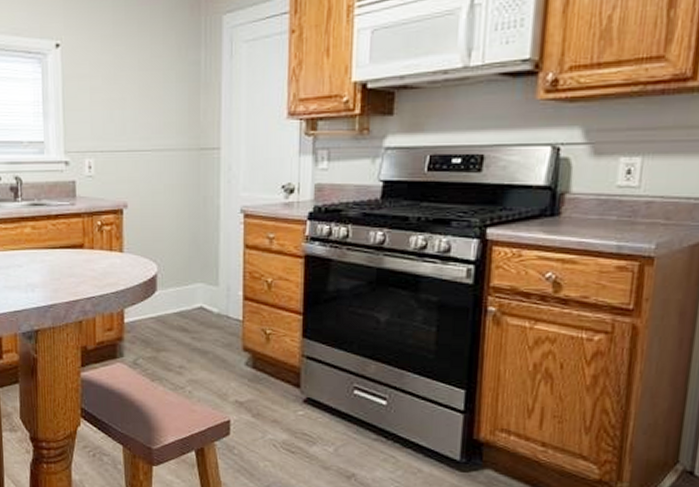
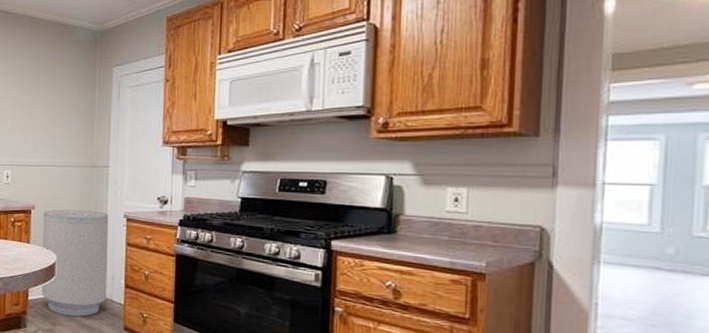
trash can: none [138,206,222,338] -> present [41,209,109,317]

